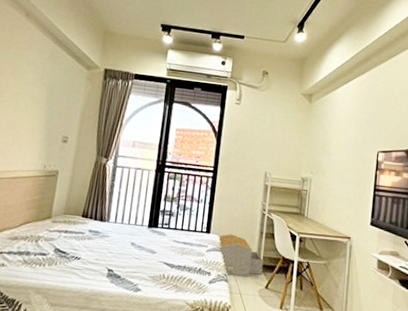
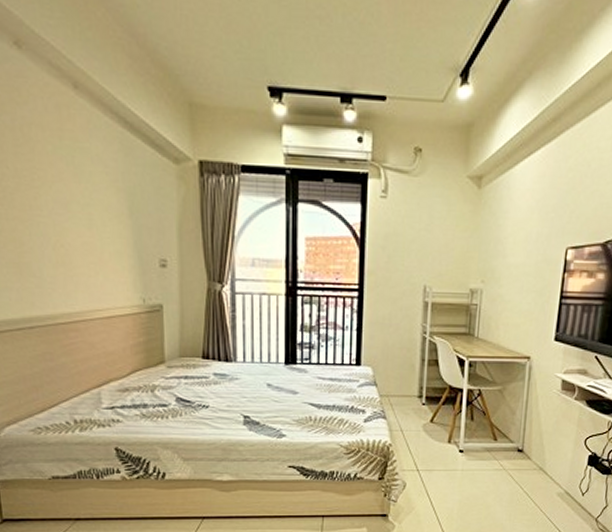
architectural model: present [218,234,264,276] -> none [370,364,427,412]

